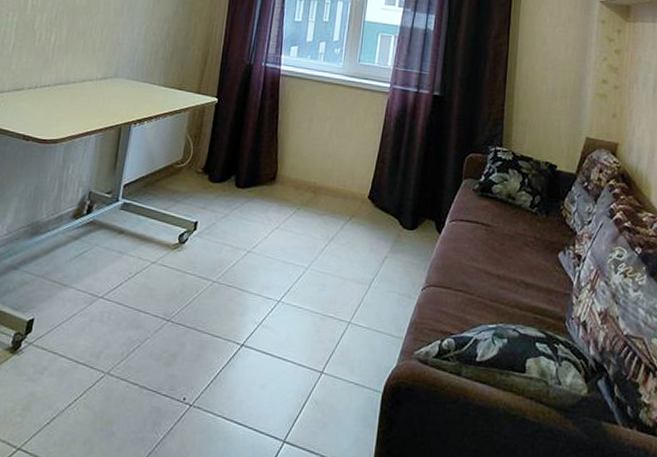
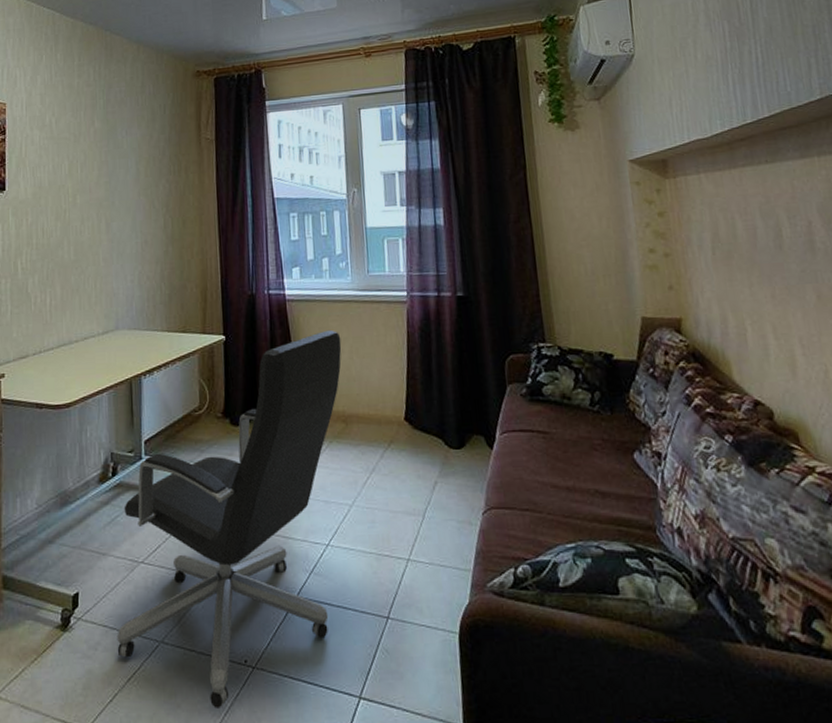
office chair: none [62,107,324,440] -> present [116,329,342,708]

